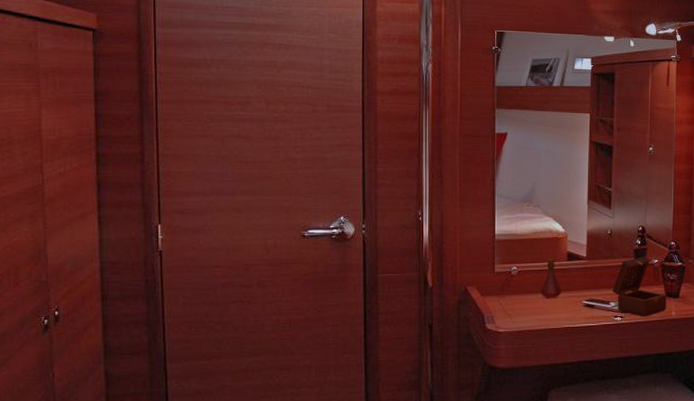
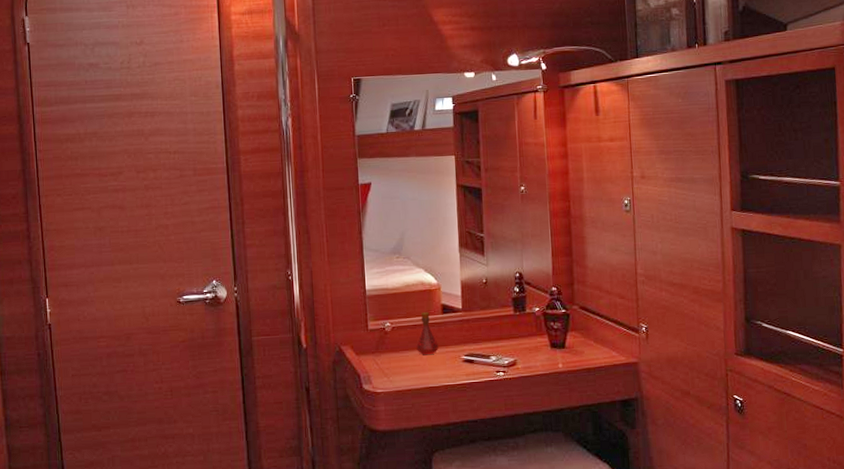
jewelry box: present [612,256,667,317] -> none [491,305,553,371]

